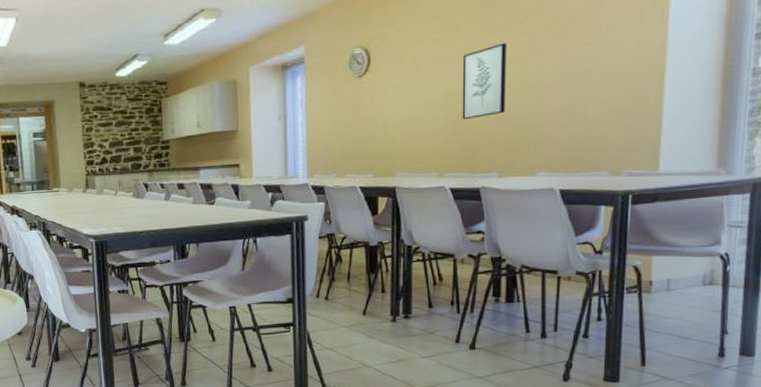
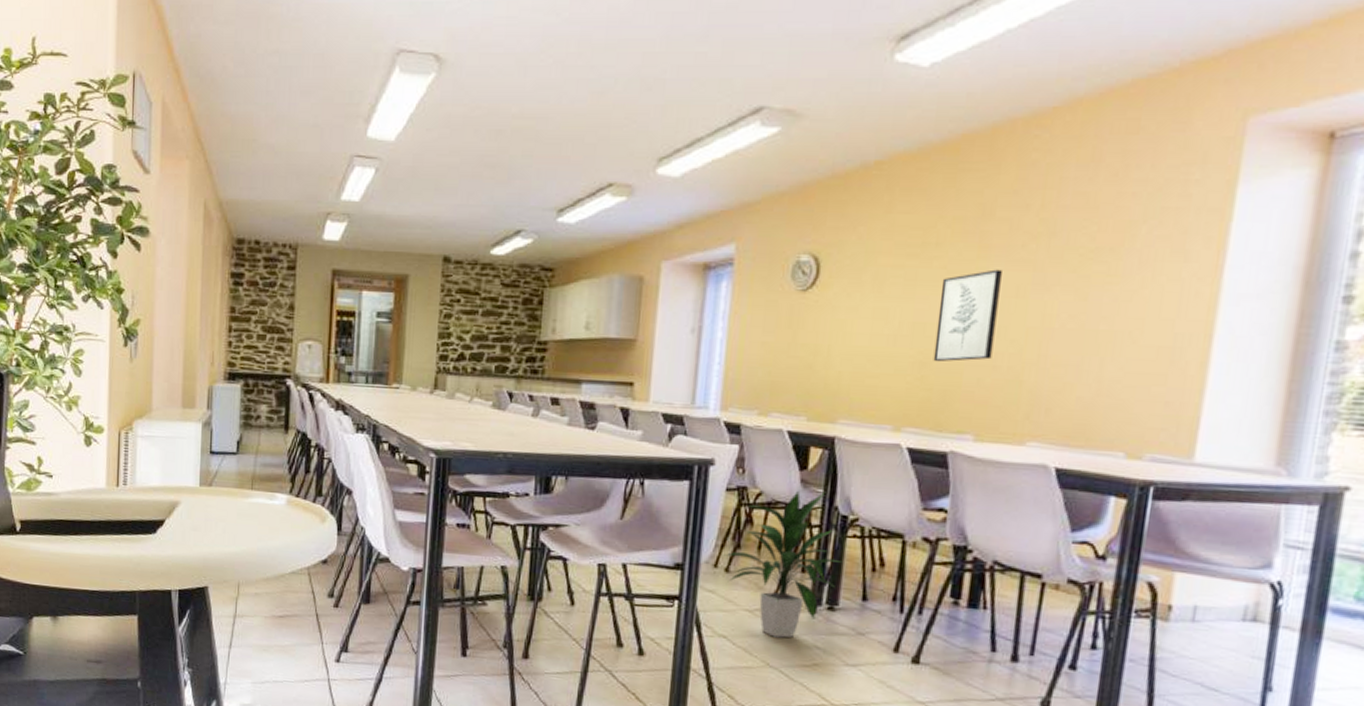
indoor plant: none [322,231,411,344] -> present [723,490,843,638]

